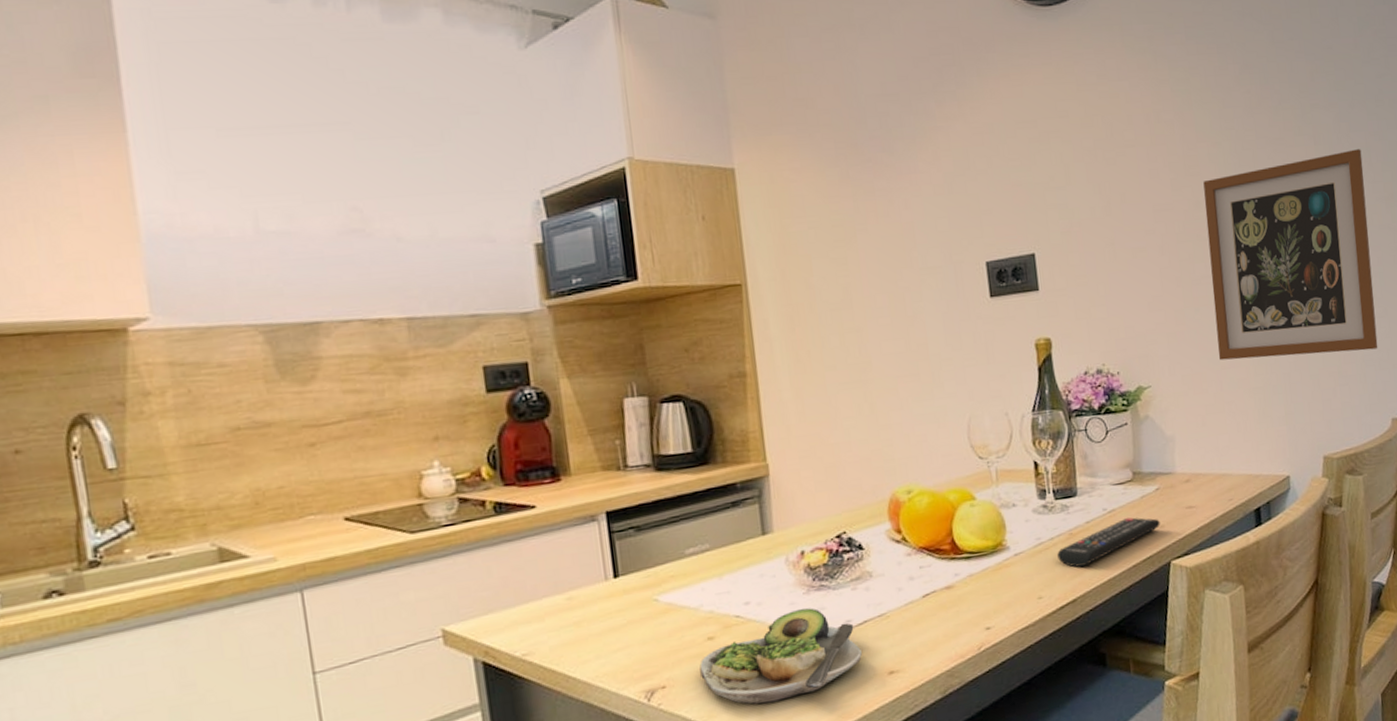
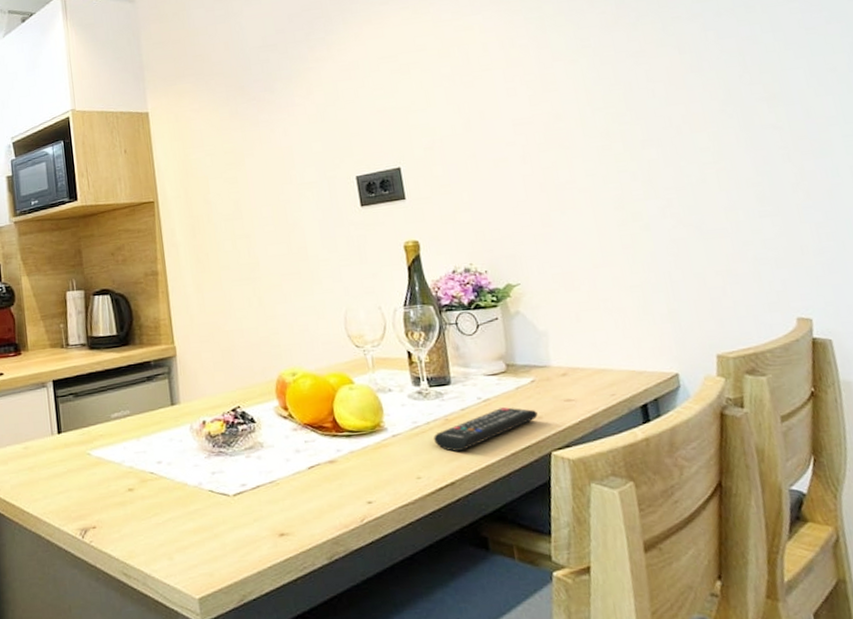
salad plate: present [699,608,862,704] -> none [122,470,256,551]
picture frame: present [1203,149,1378,361] -> none [562,54,773,260]

